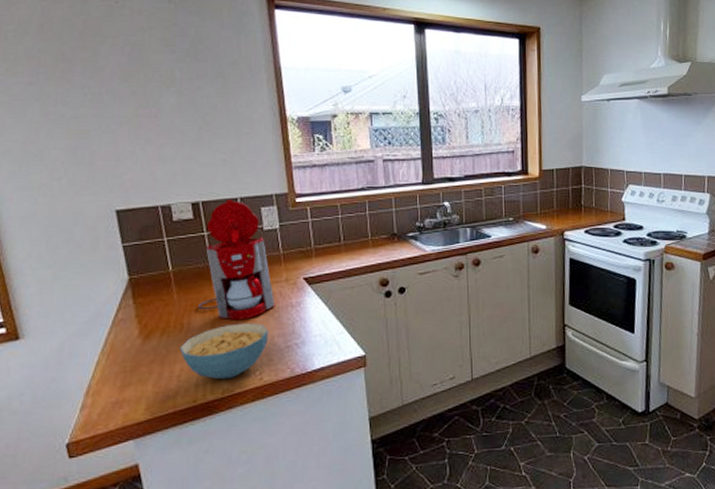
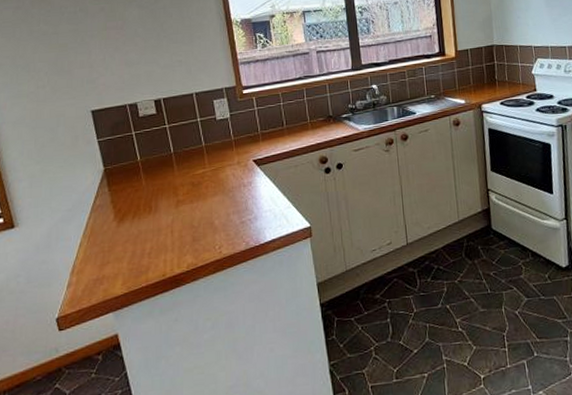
cereal bowl: present [179,323,269,380] -> none [149,202,225,255]
coffee maker: present [197,199,275,321] -> none [163,94,229,202]

